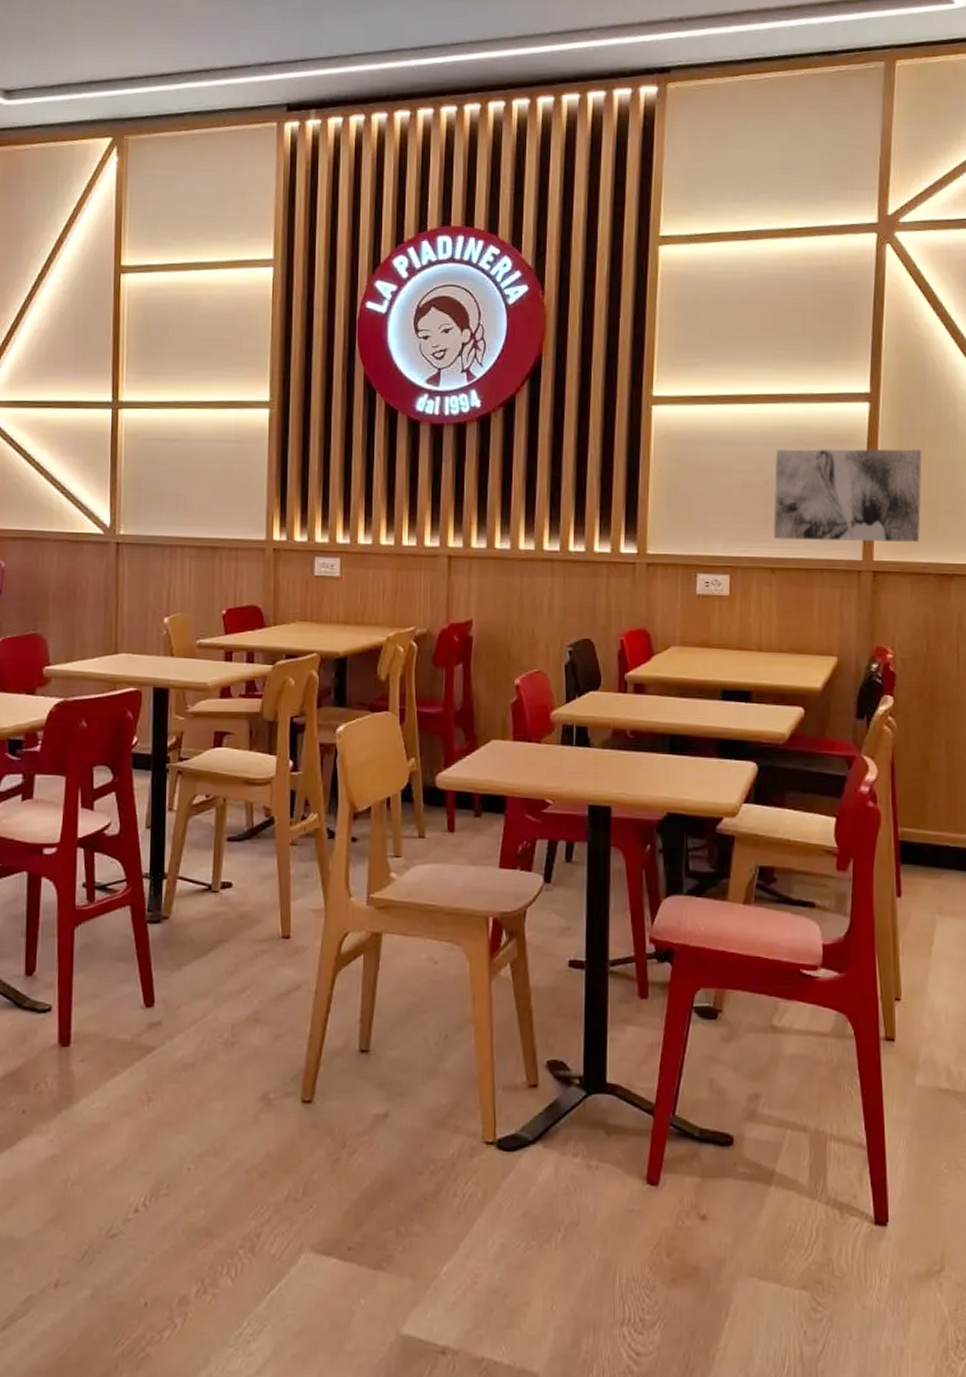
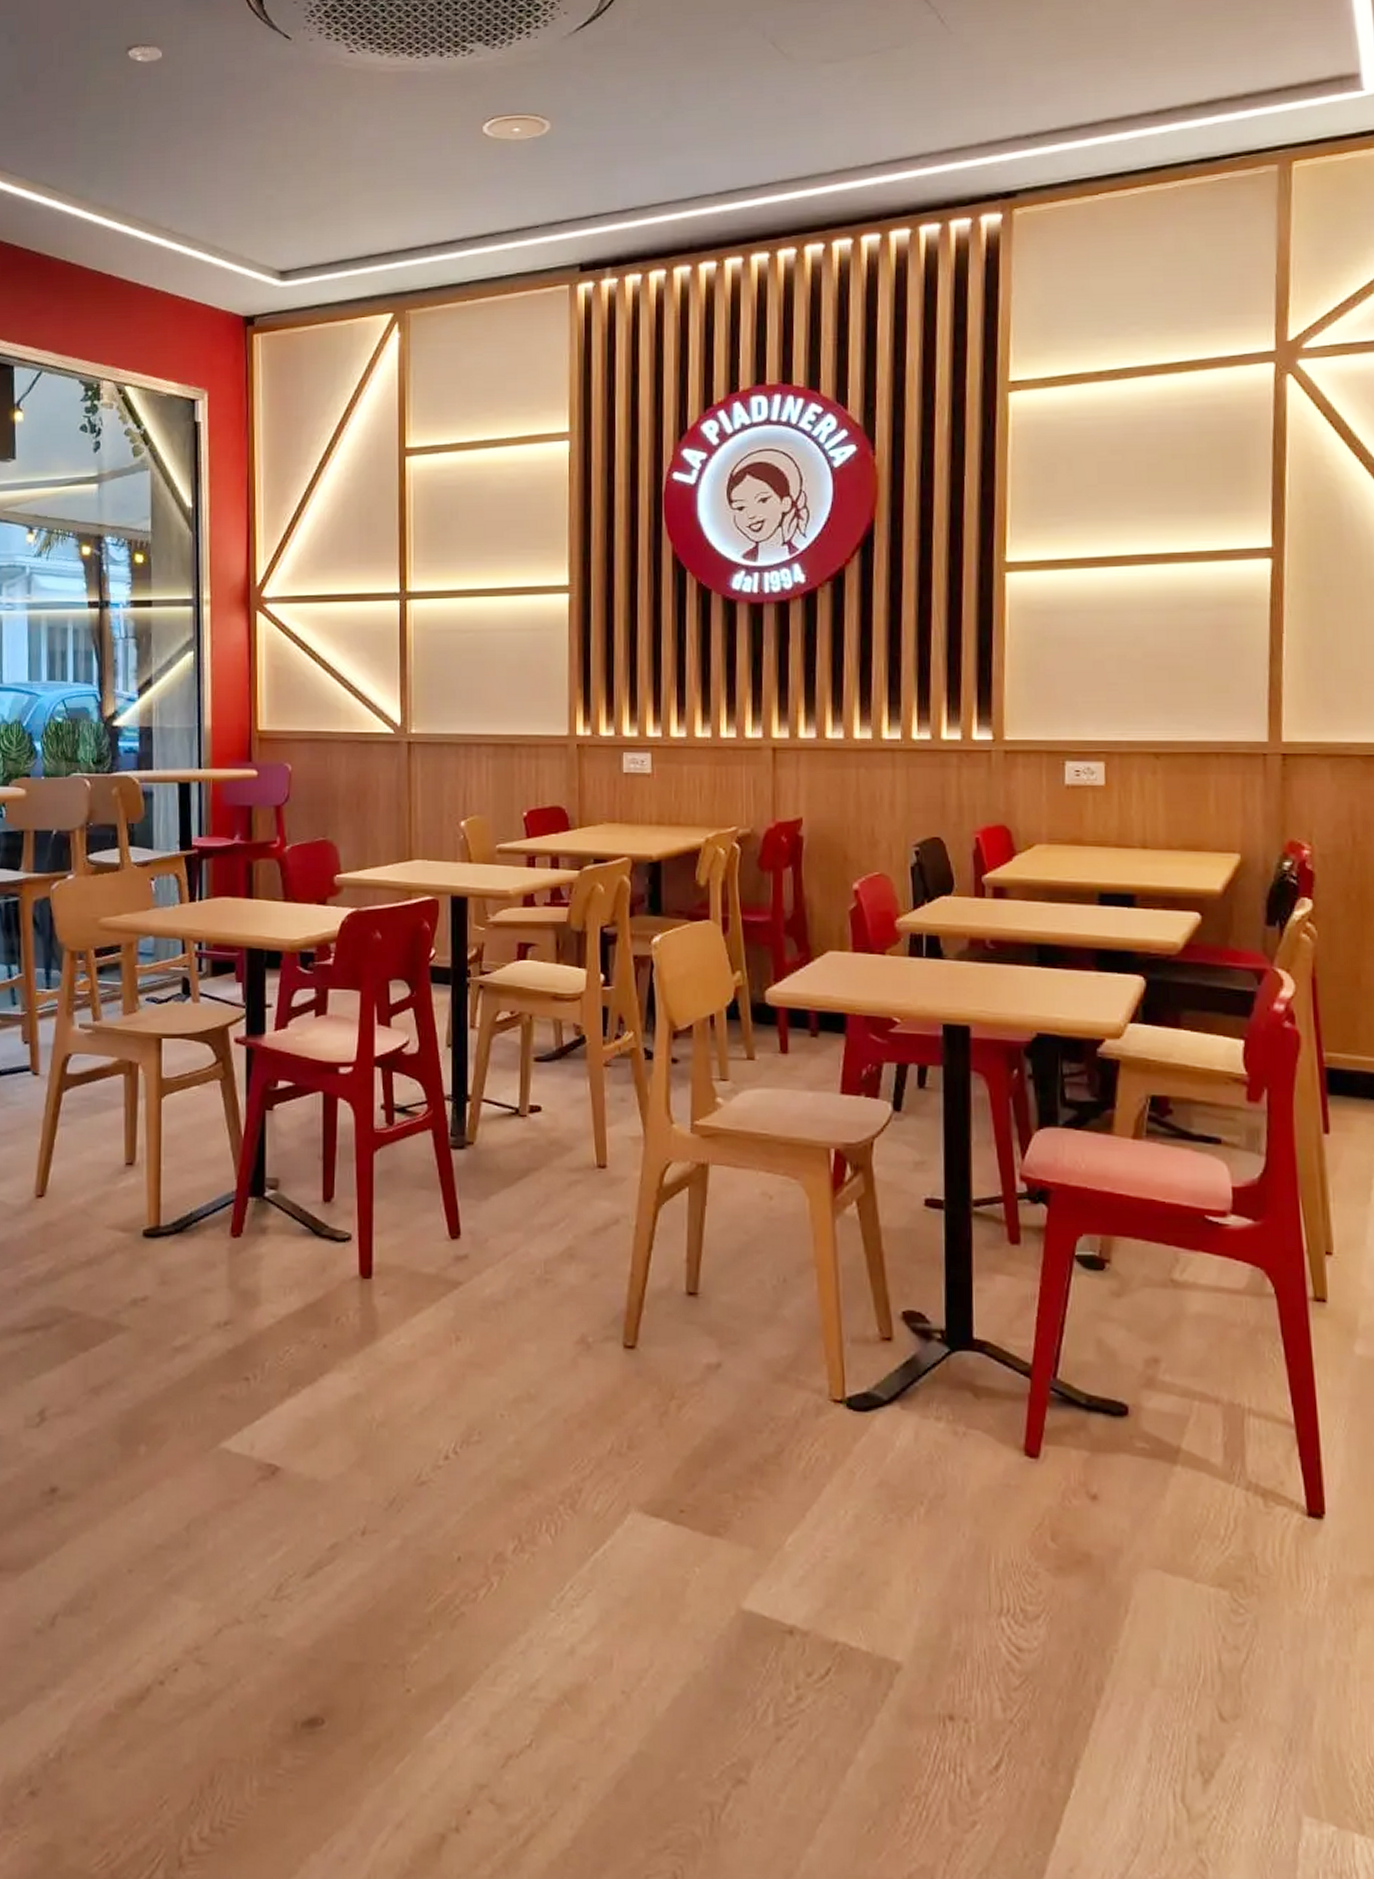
wall art: present [773,448,922,542] -> none [1155,611,1341,721]

